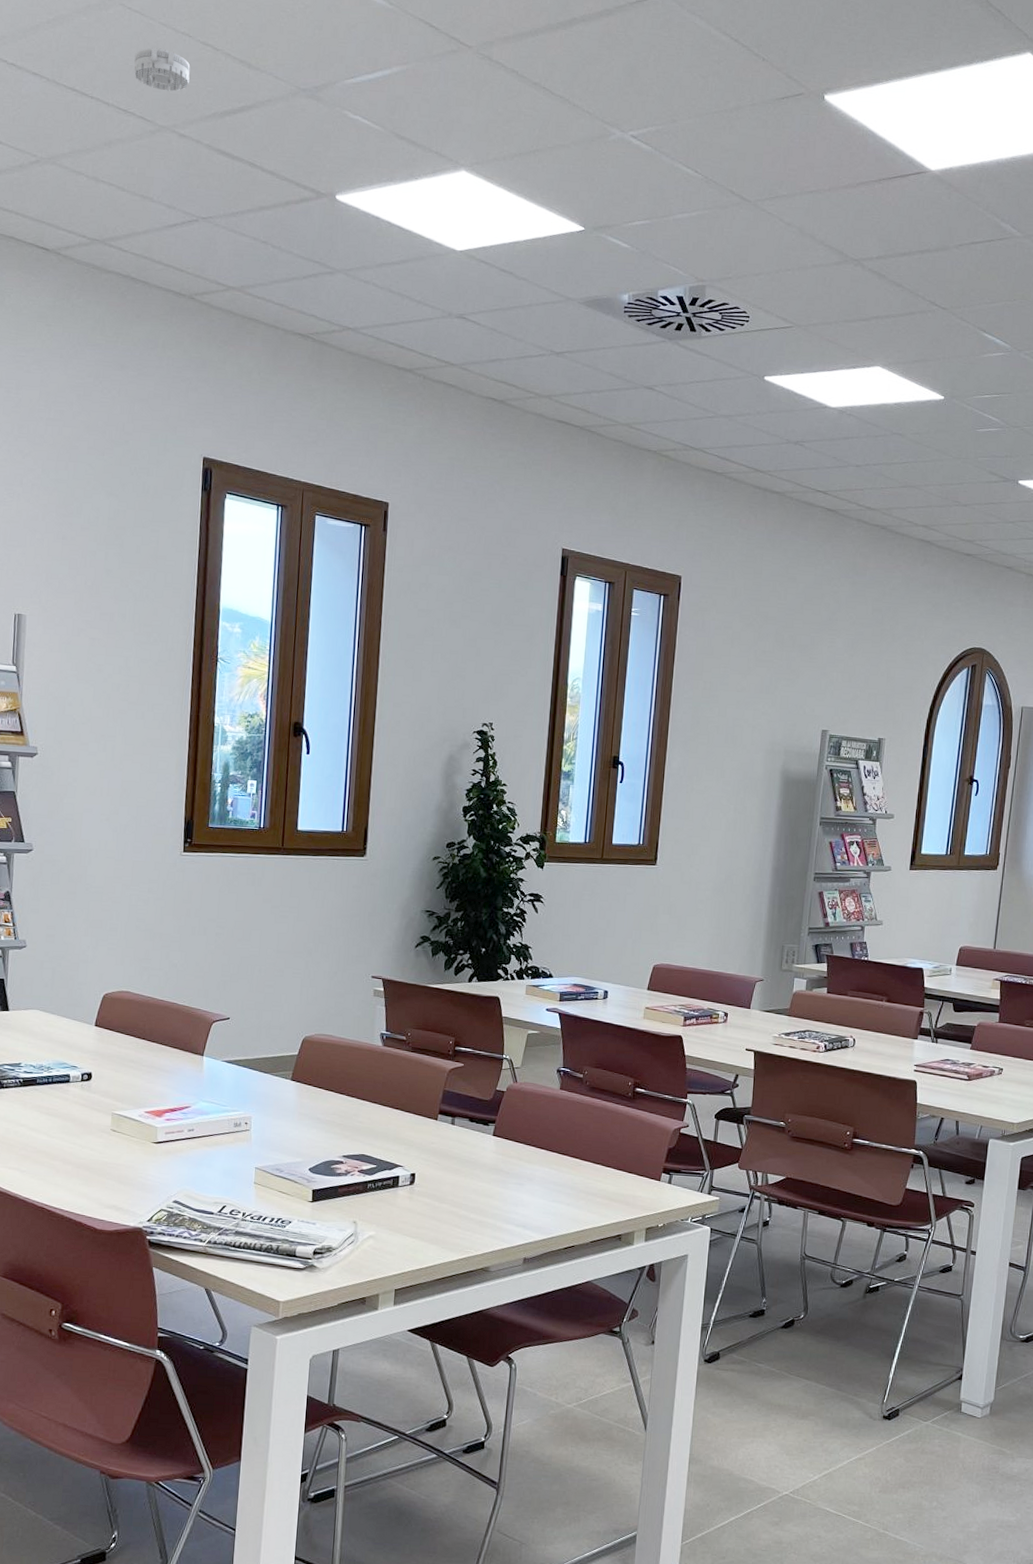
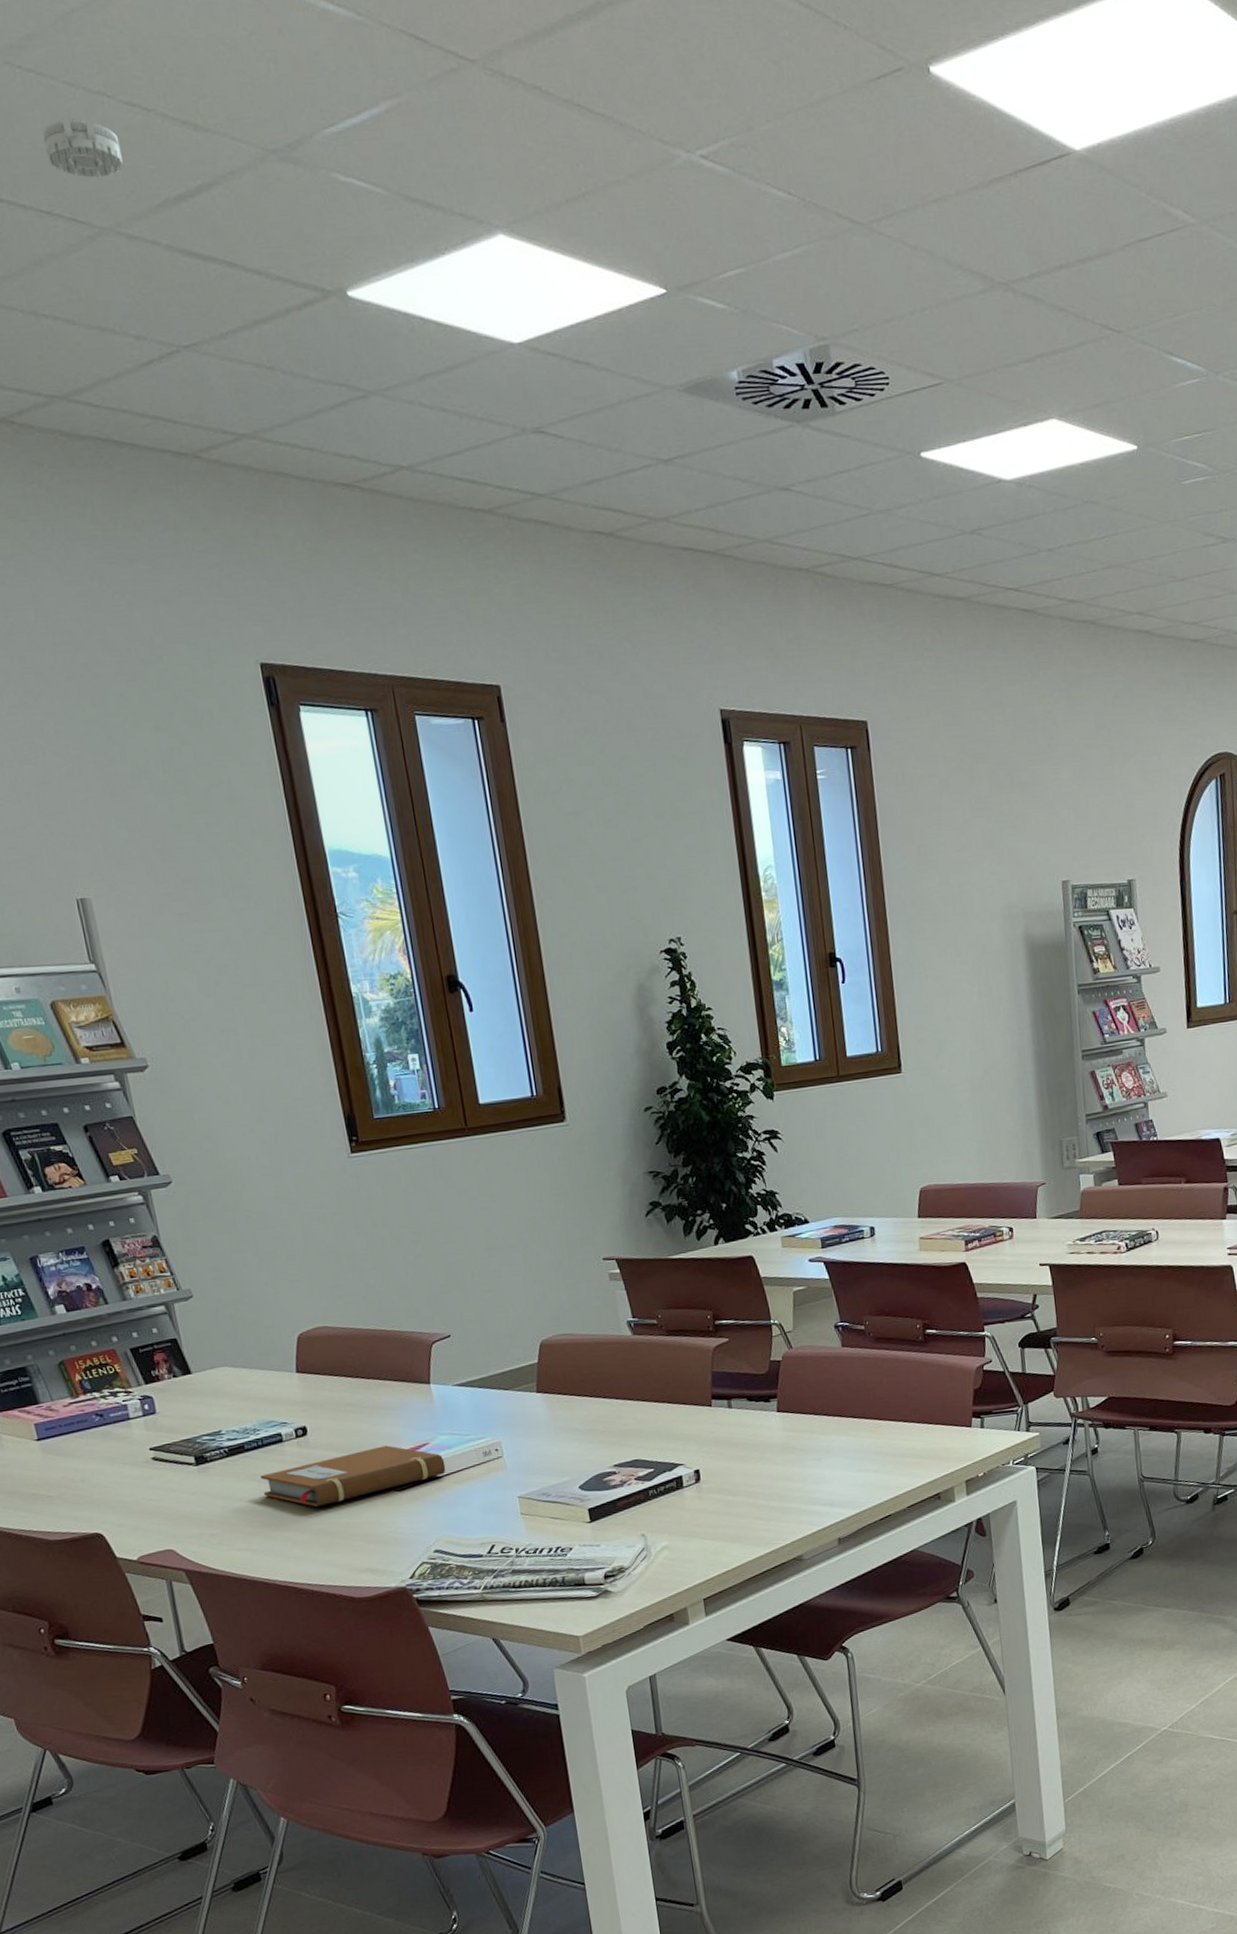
notebook: none [42,1101,200,1144] -> present [260,1445,446,1507]

